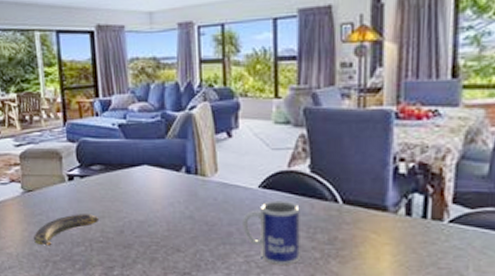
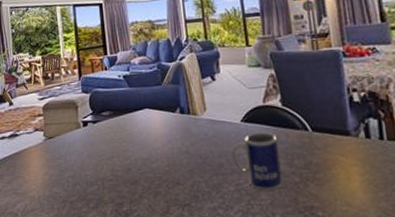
banana: present [34,214,100,246] -> none [54,155,110,187]

